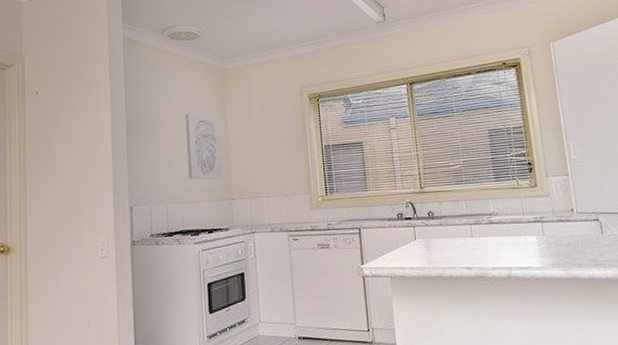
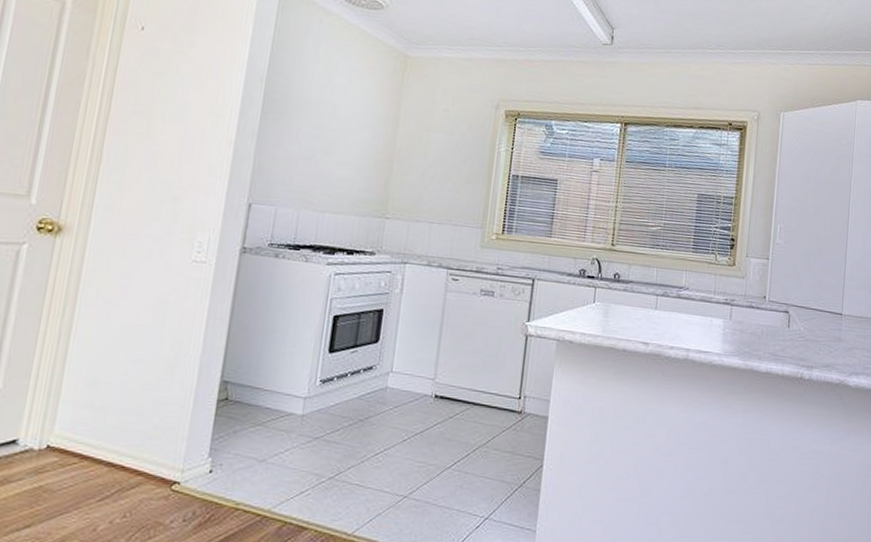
wall art: present [185,114,223,180] -> none [334,101,390,191]

